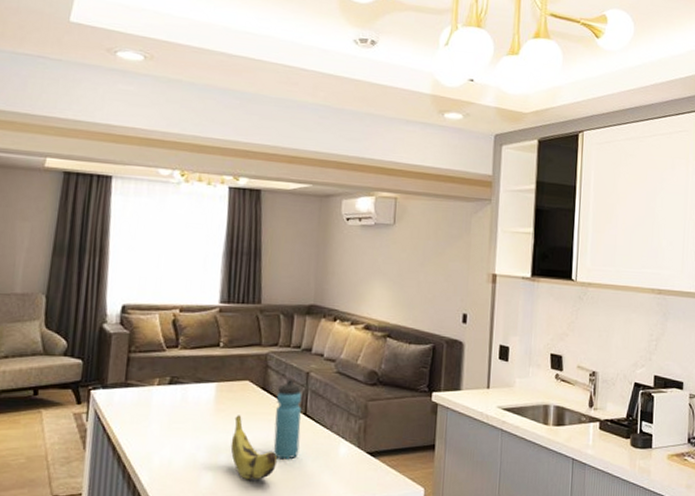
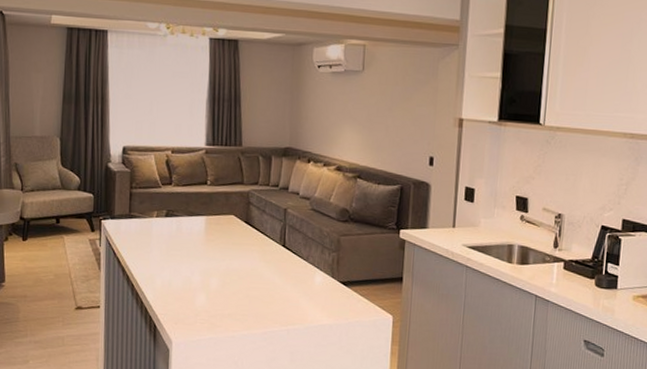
banana: present [230,415,278,480] -> none [220,245,261,302]
water bottle: present [273,378,302,460] -> none [257,214,281,285]

